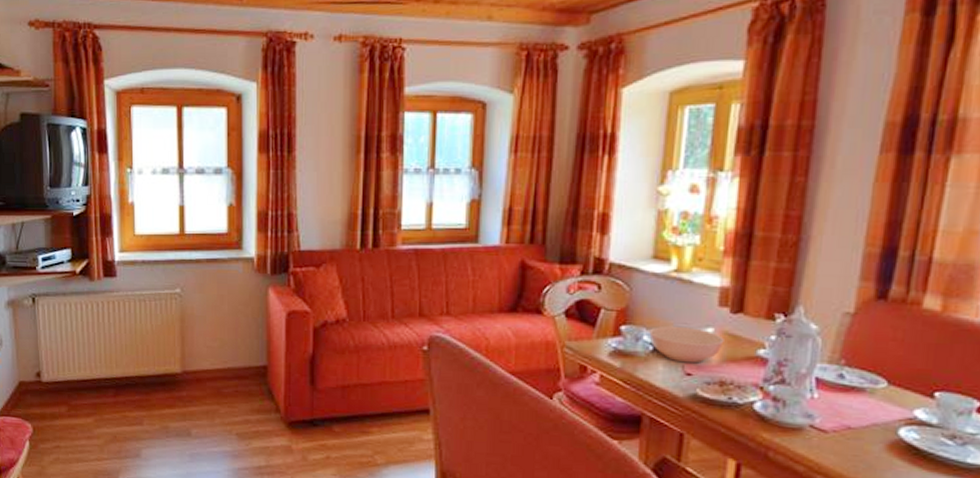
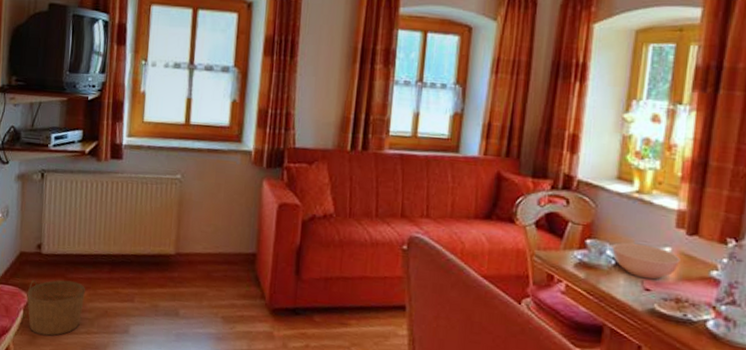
basket: none [31,407,92,465] -> present [27,280,86,336]

